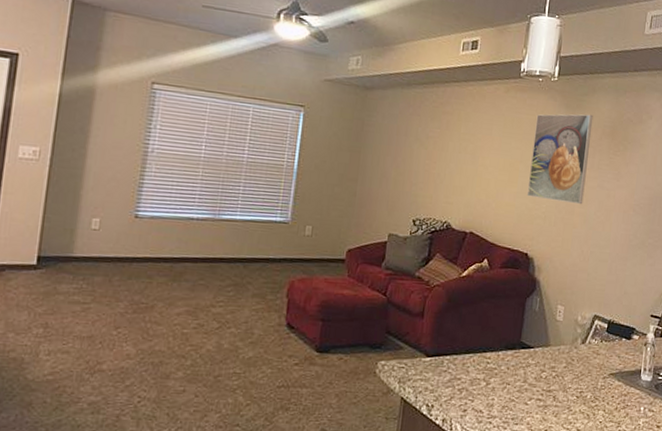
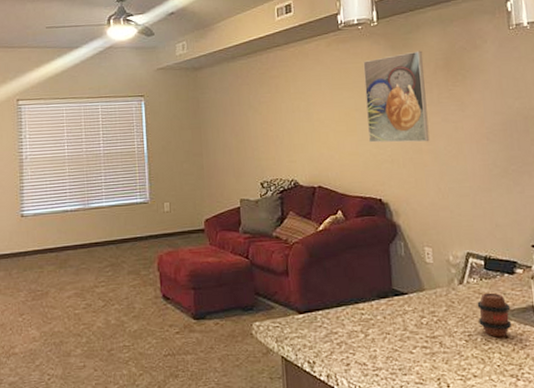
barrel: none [591,354,622,396] -> present [477,292,512,337]

